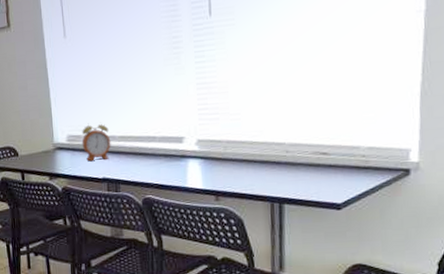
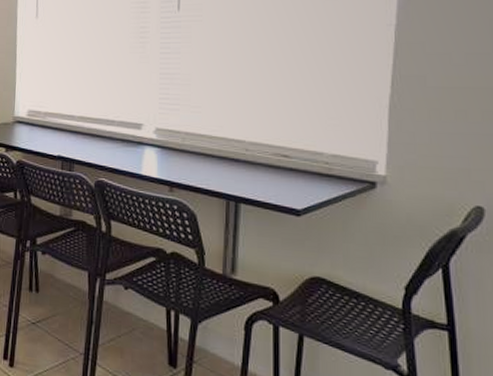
alarm clock: present [82,123,111,162] -> none [41,100,70,138]

